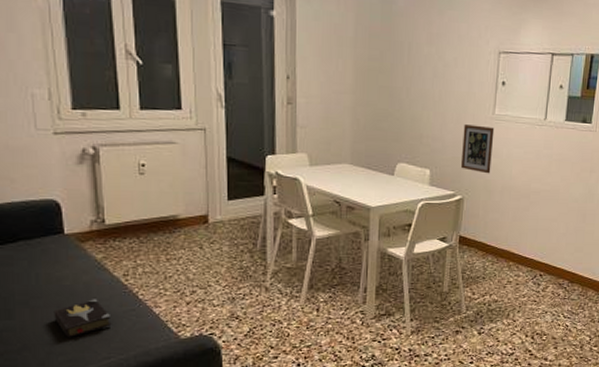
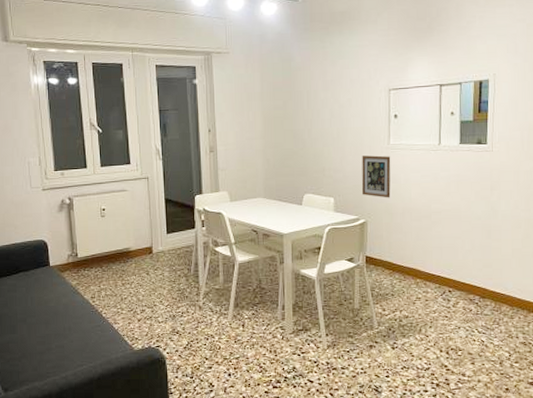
hardback book: present [53,299,112,338] -> none [43,317,84,349]

